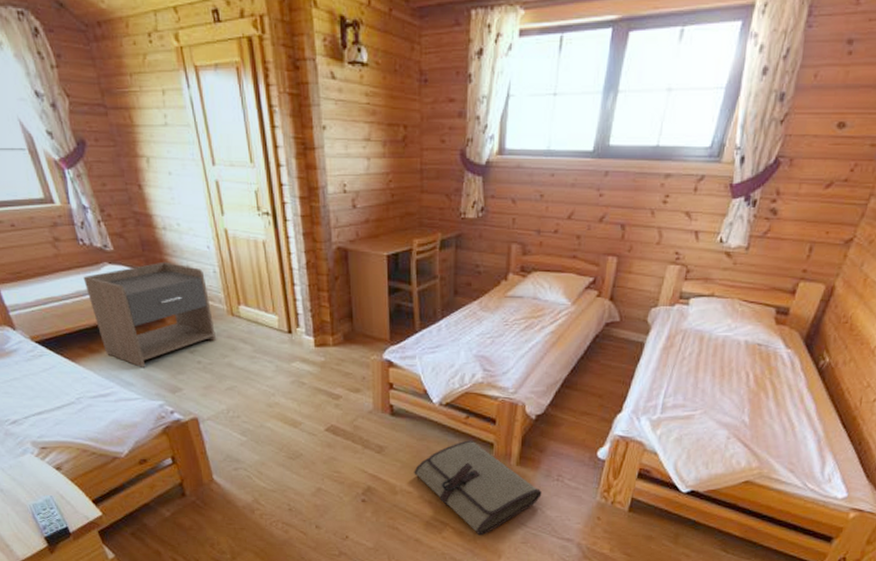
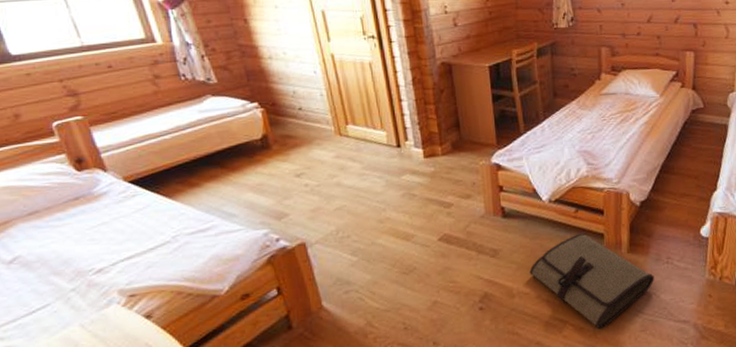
nightstand: present [83,261,217,367] -> none [184,89,325,197]

